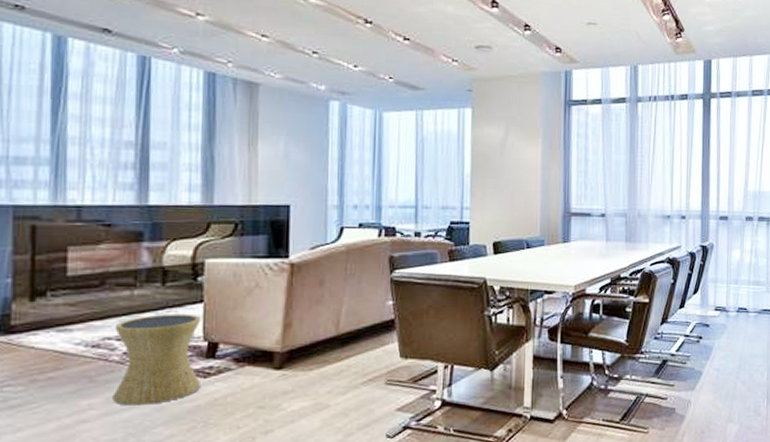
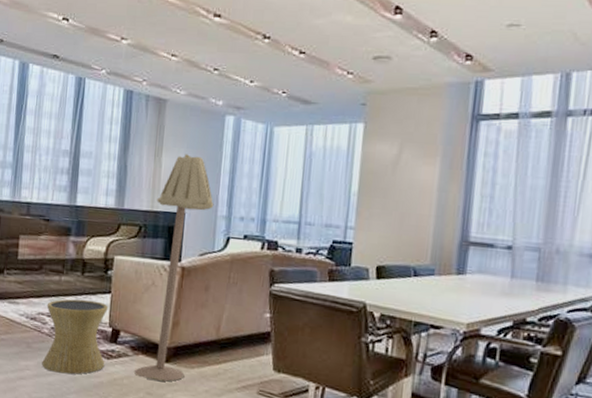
floor lamp: none [241,142,323,392] -> present [134,154,214,382]

